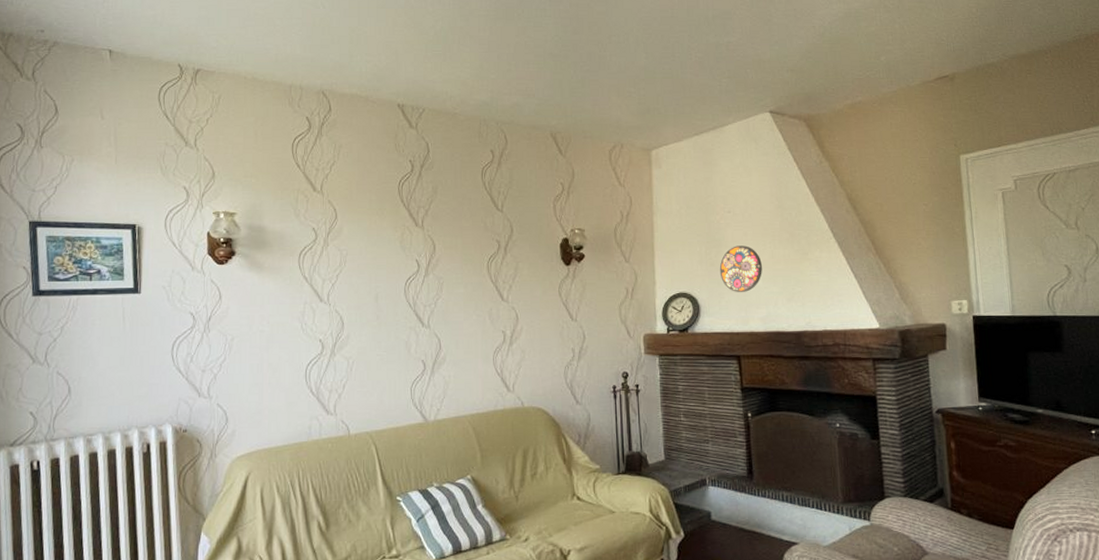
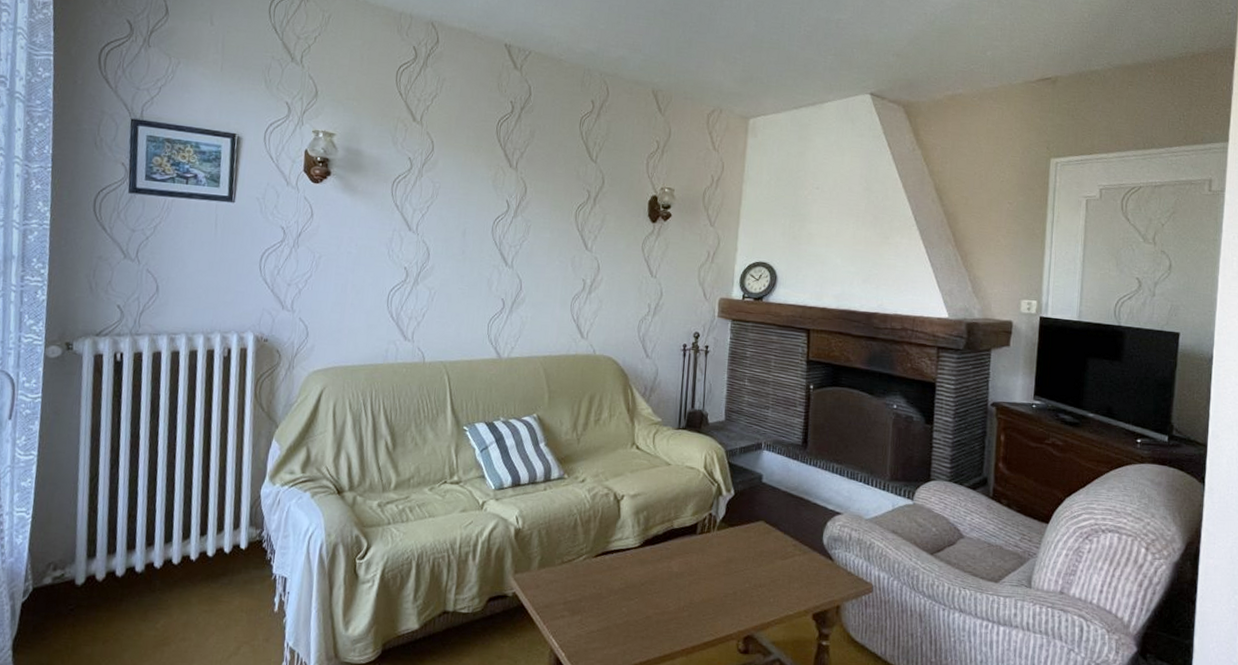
decorative plate: present [719,245,762,292] -> none [800,222,843,269]

